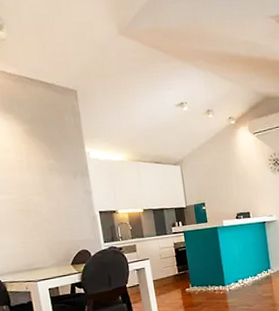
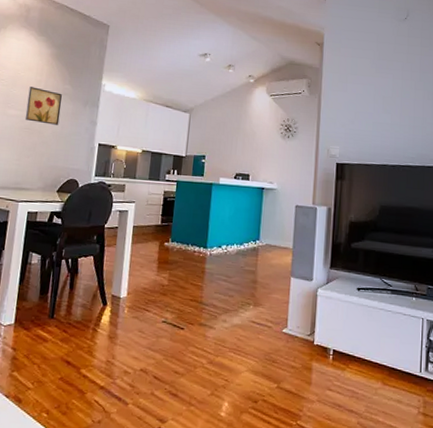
wall art: none [12,168,54,203] -> present [24,87,62,125]

